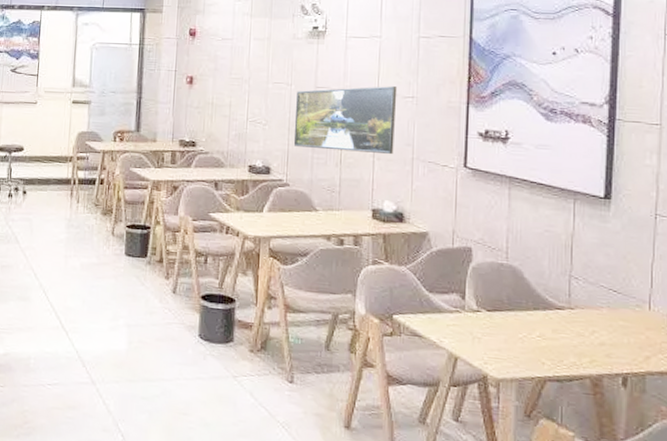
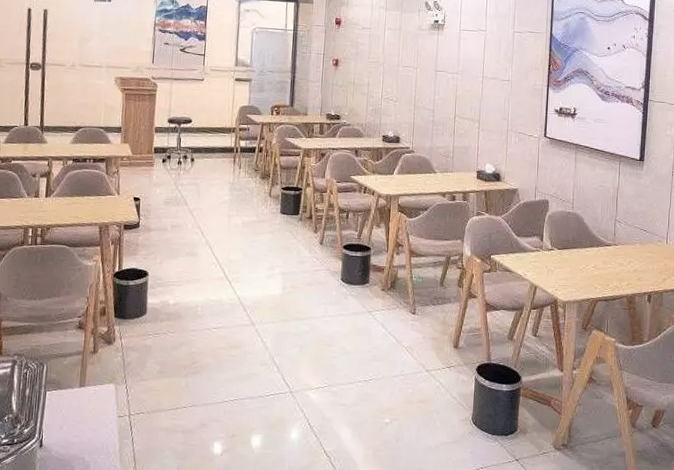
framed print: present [293,86,398,155] -> none [418,71,497,127]

